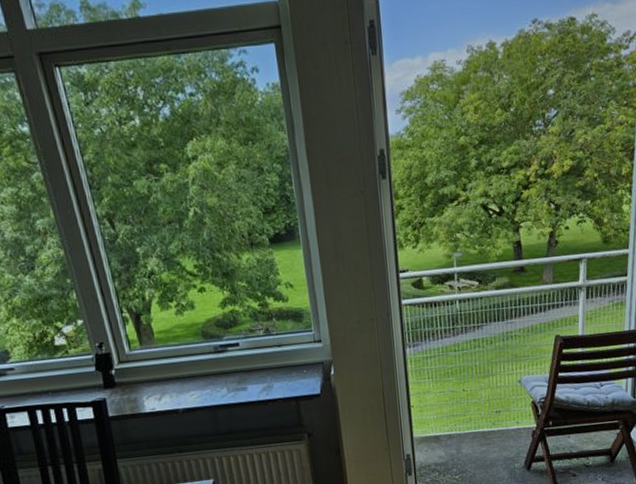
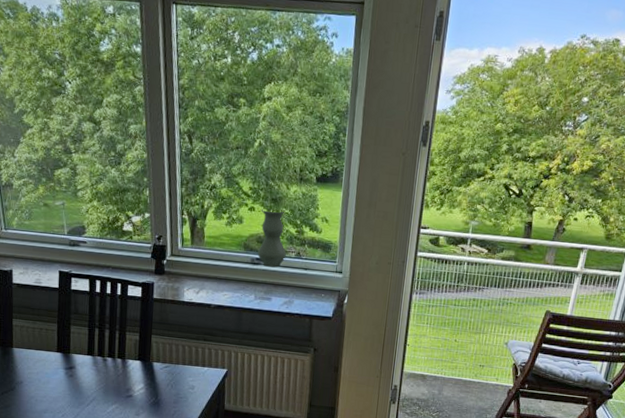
vase: none [213,283,254,354] -> present [257,209,287,268]

